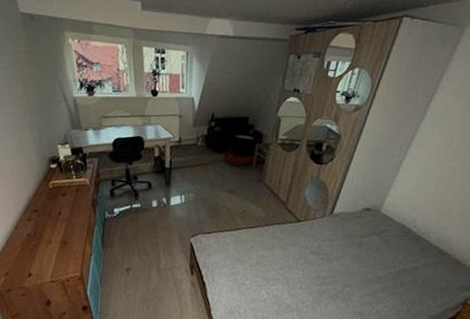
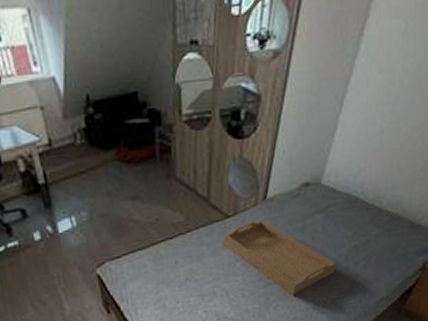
serving tray: none [291,229,385,298] -> present [222,219,337,296]

